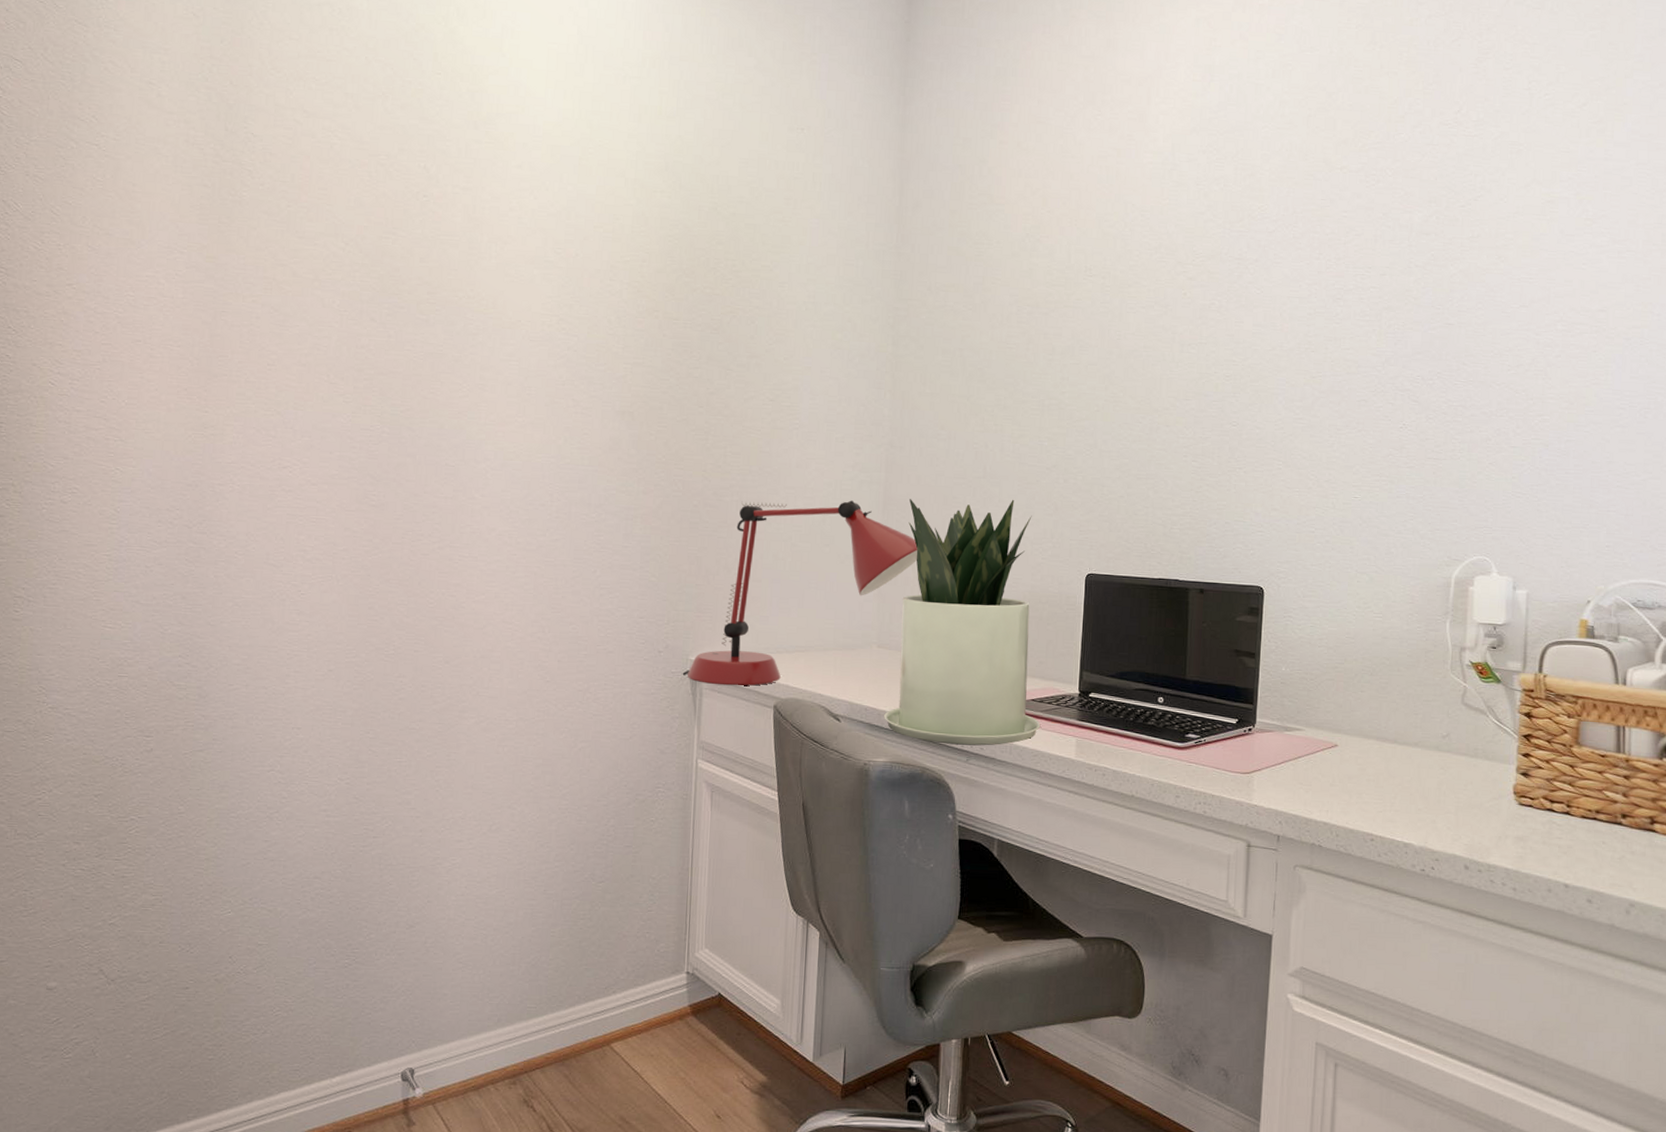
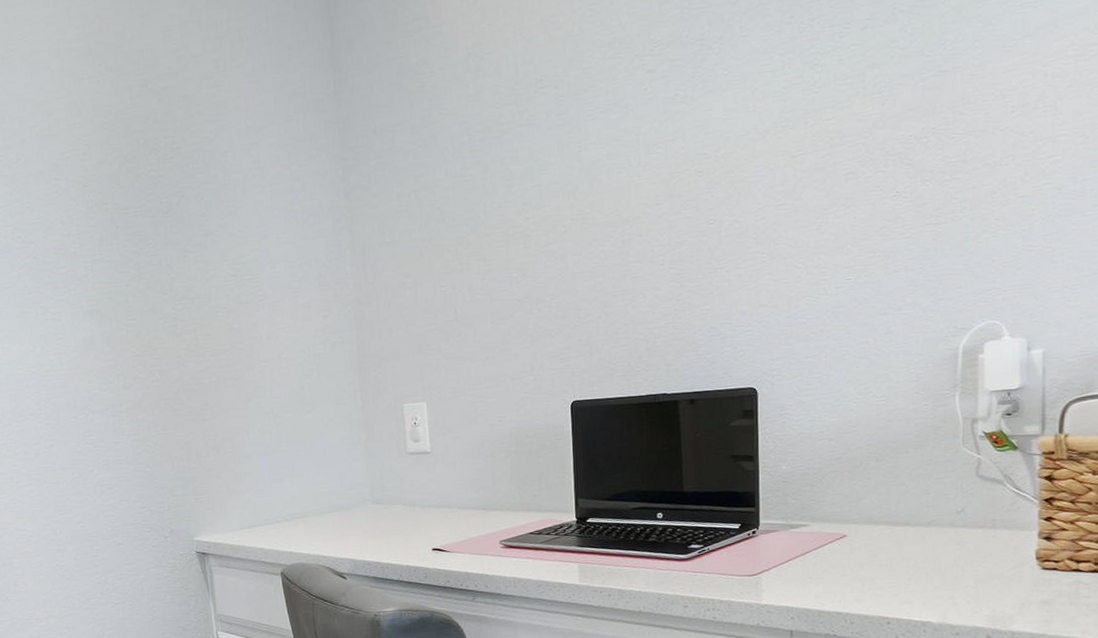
desk lamp: present [682,500,918,686] -> none [190,363,399,561]
planter: present [884,499,1041,746] -> none [384,338,542,587]

